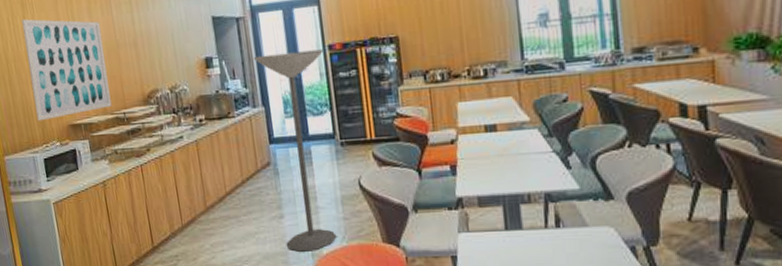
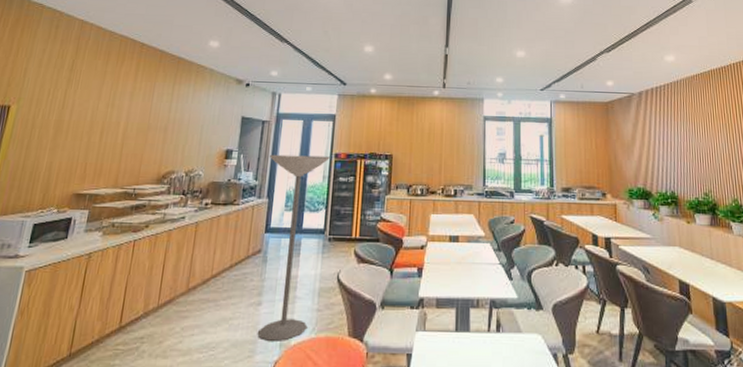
wall art: present [21,19,112,122] -> none [41,93,138,187]

